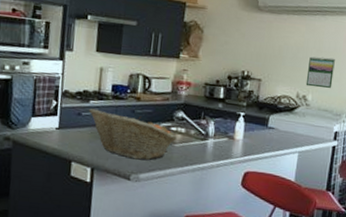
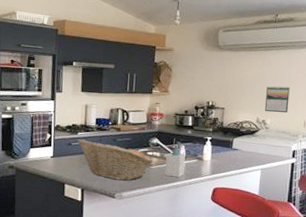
soap bottle: none [190,118,214,159] -> present [165,143,185,178]

